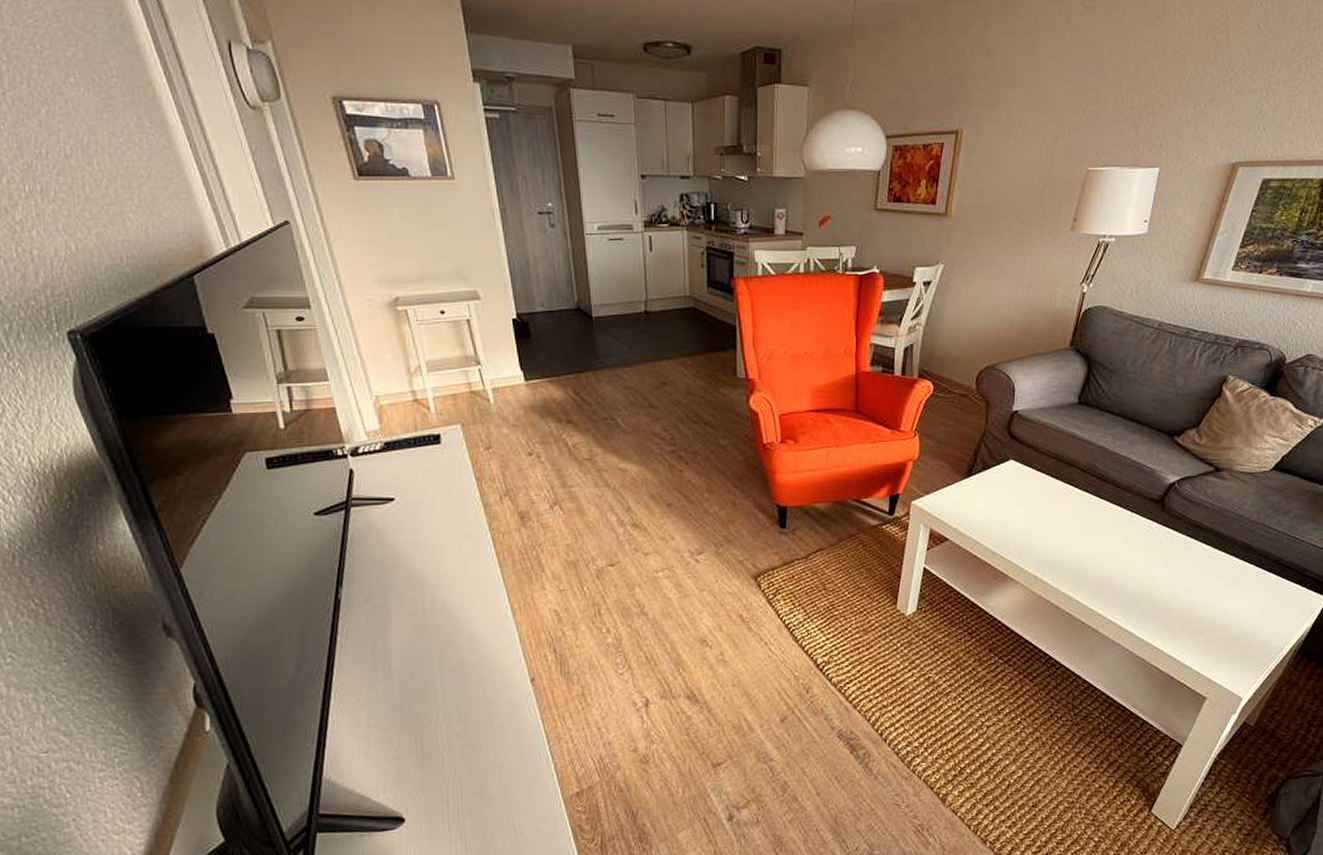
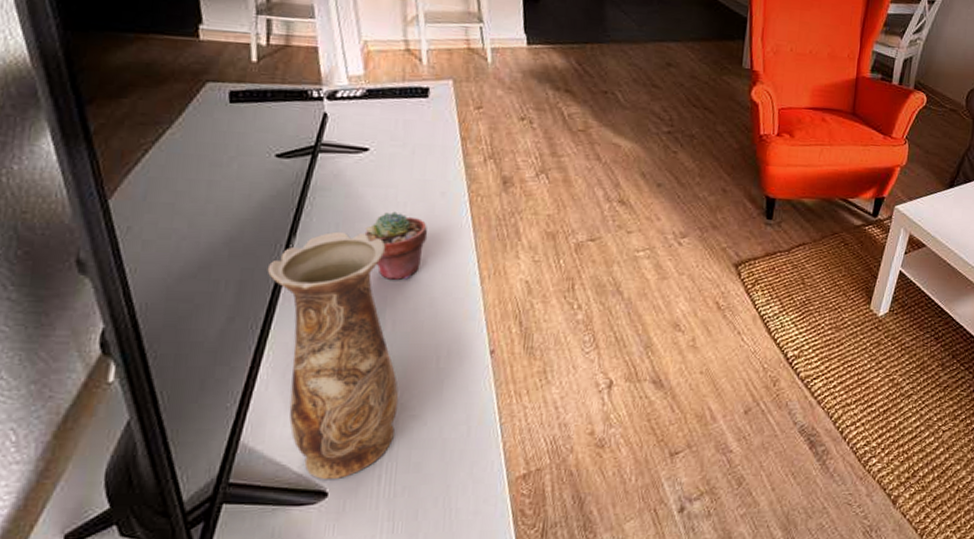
vase: none [322,578,455,807] -> present [267,231,399,480]
potted succulent: none [402,555,459,621] -> present [364,211,428,281]

